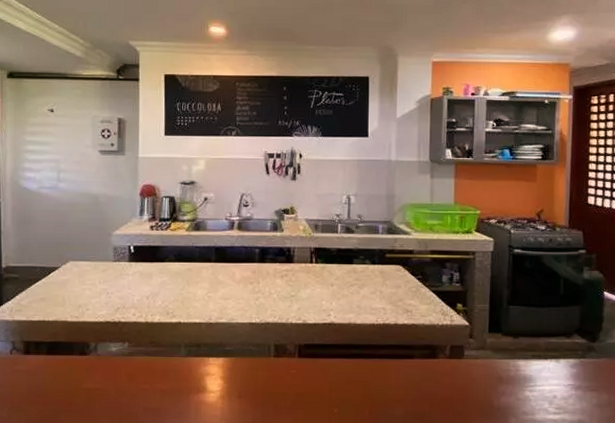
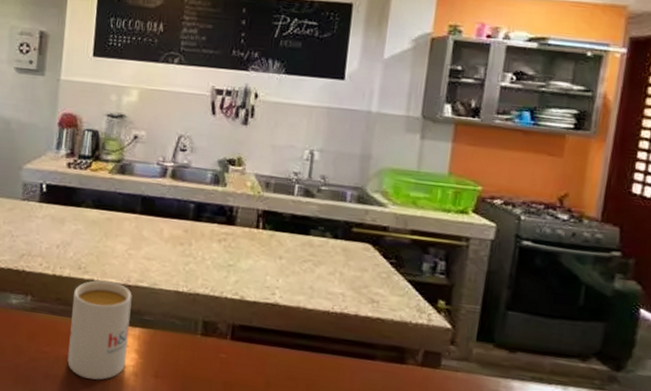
mug: none [164,322,215,407] -> present [67,280,132,380]

